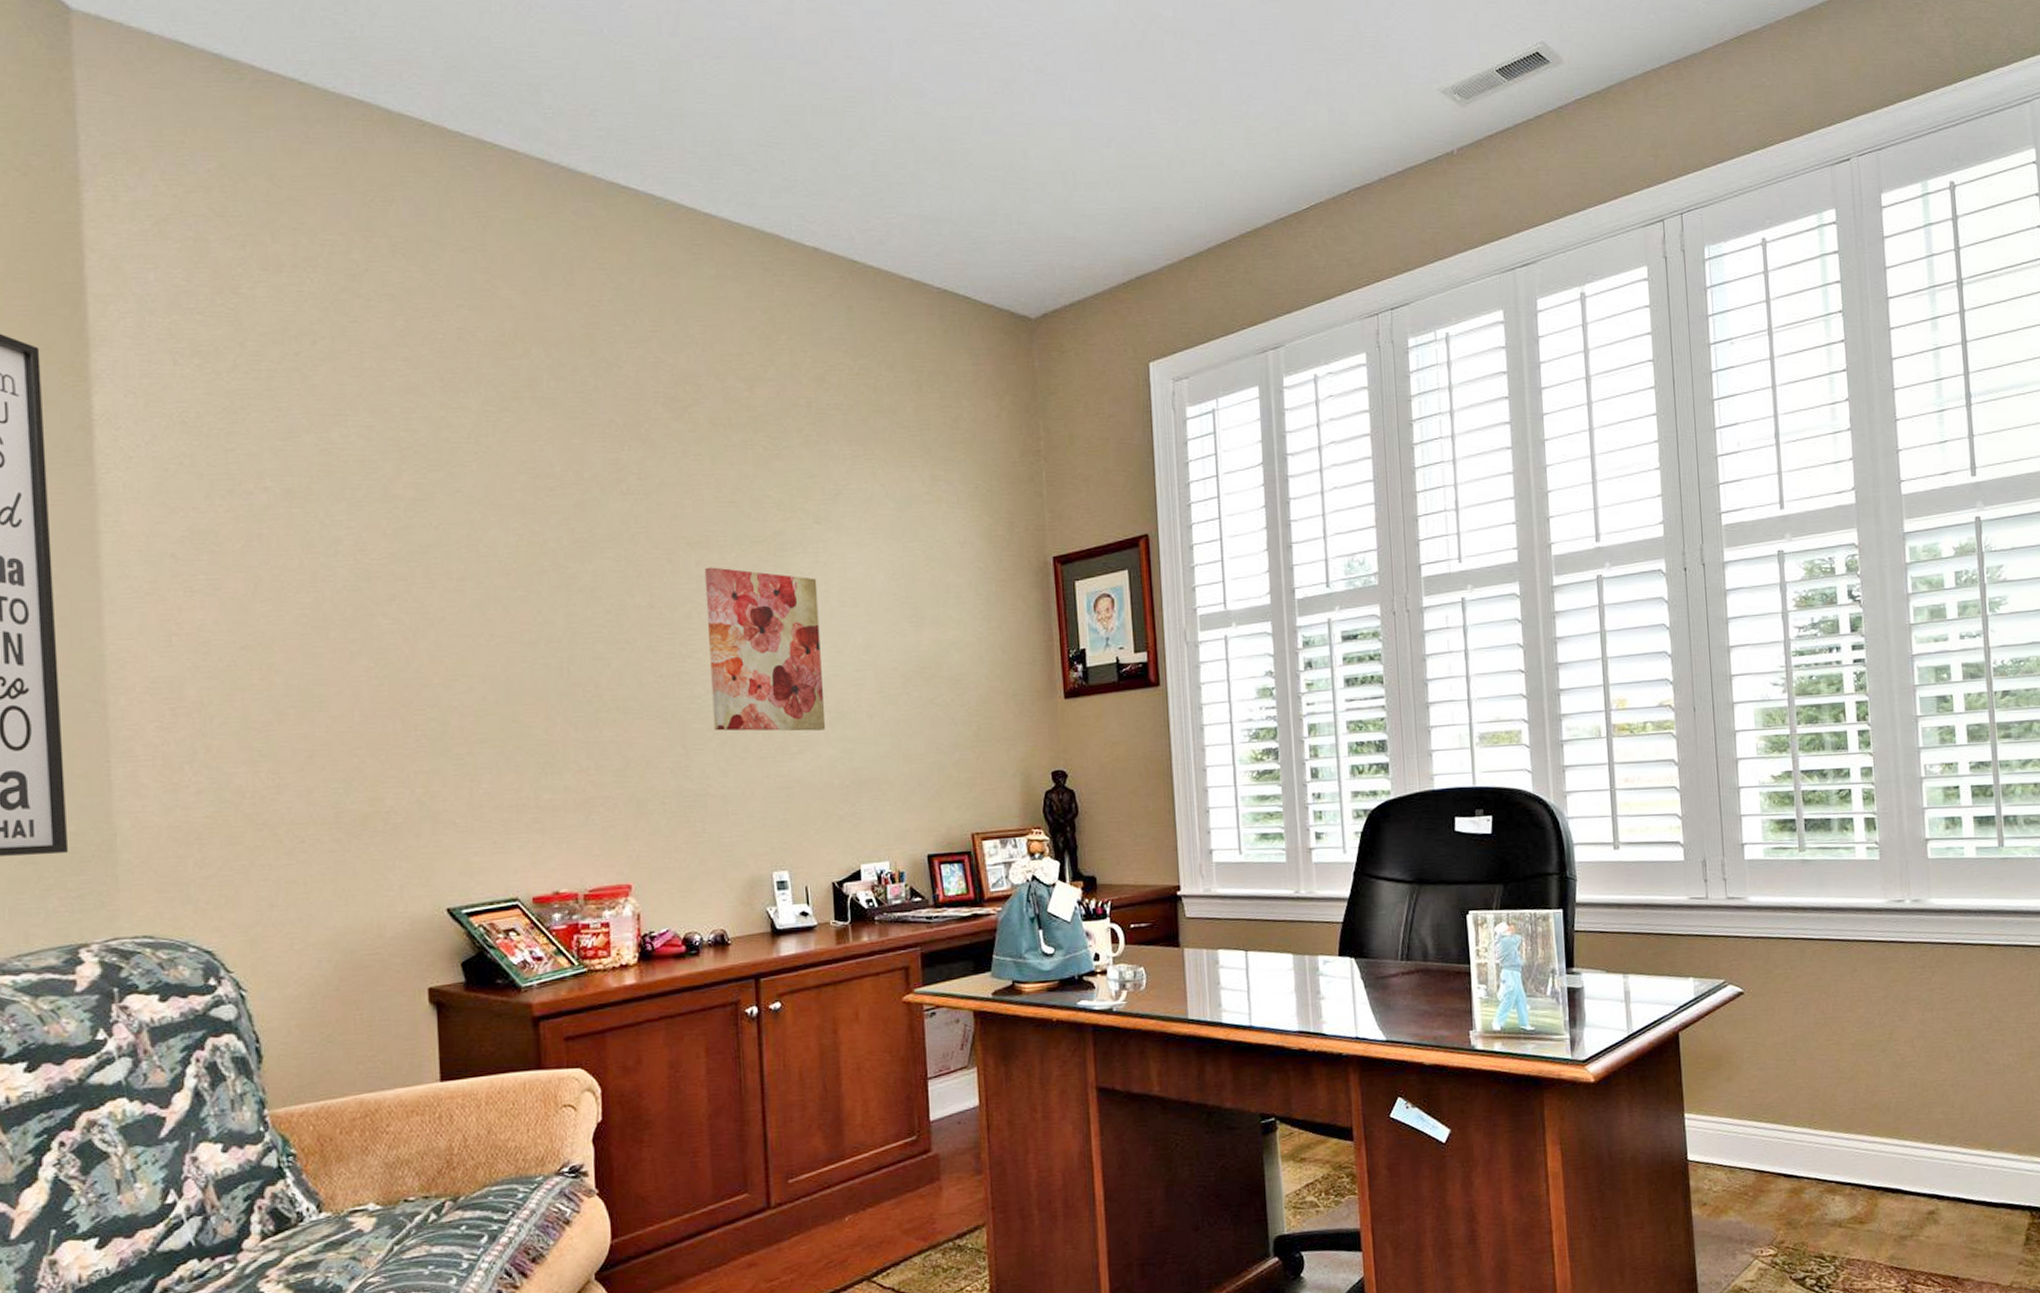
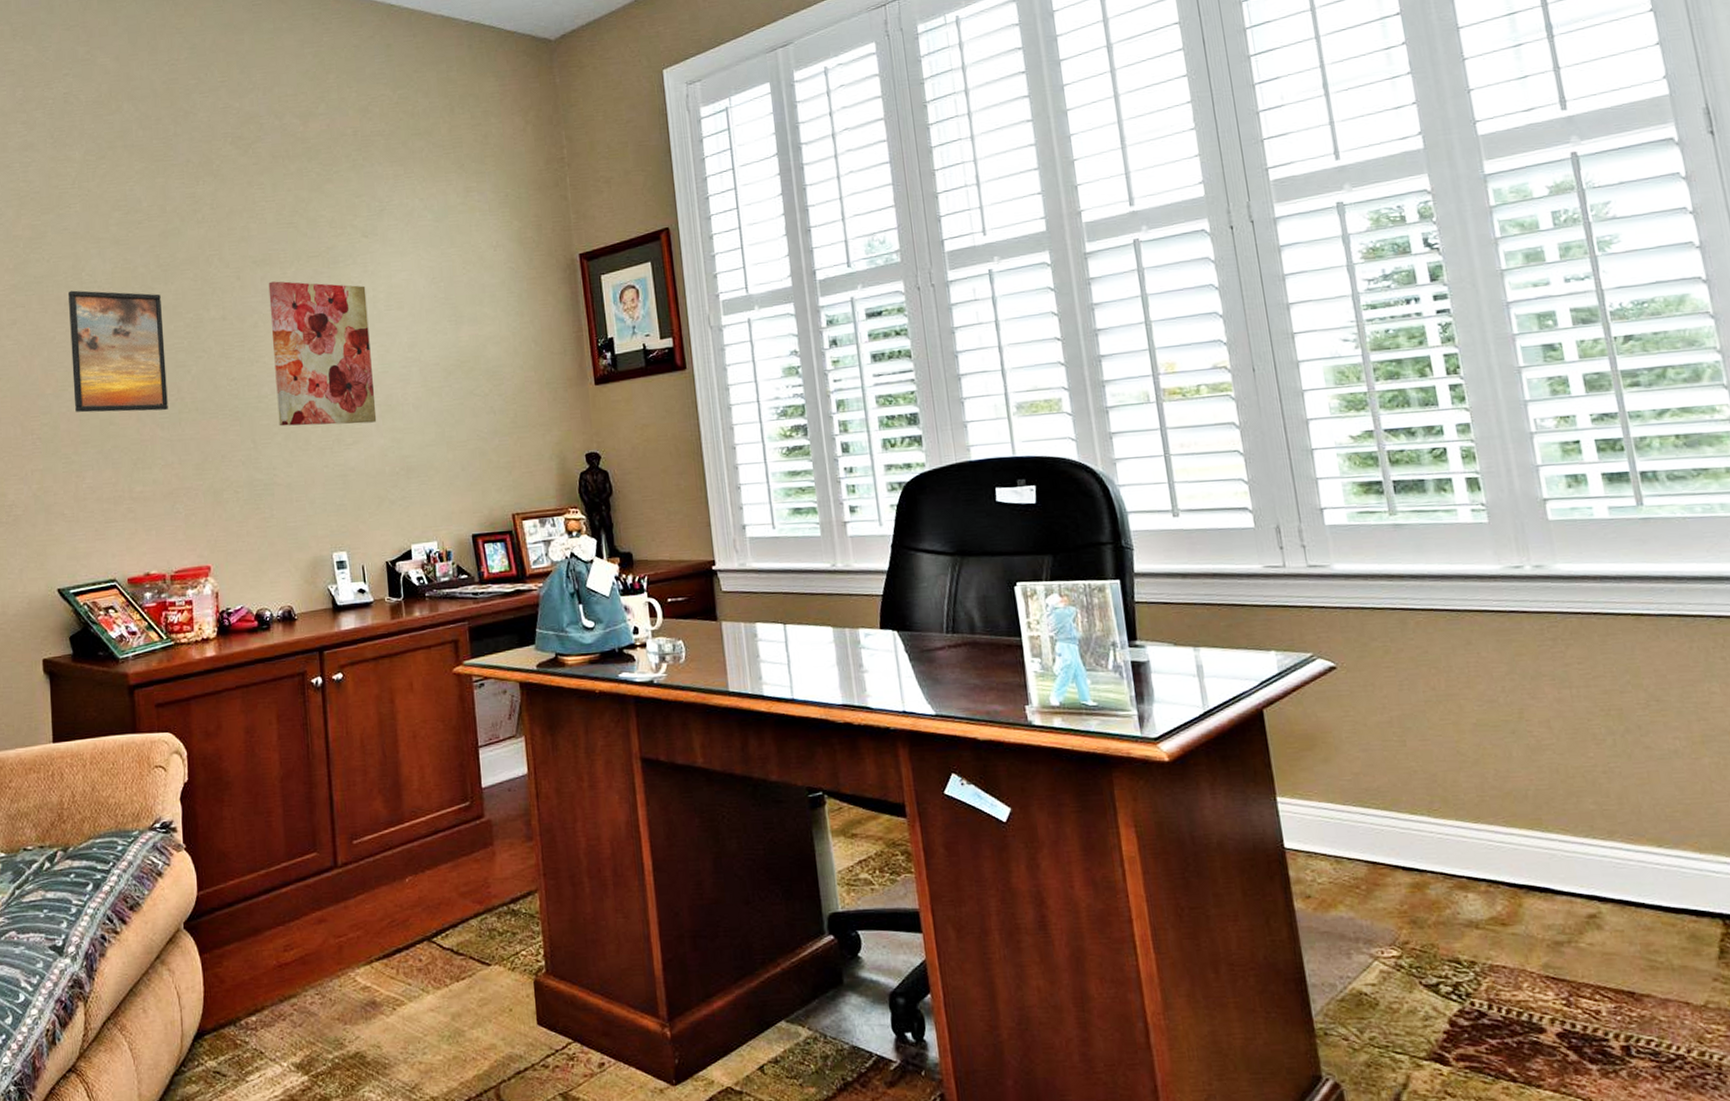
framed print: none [462,564,583,709] -> present [68,290,168,413]

